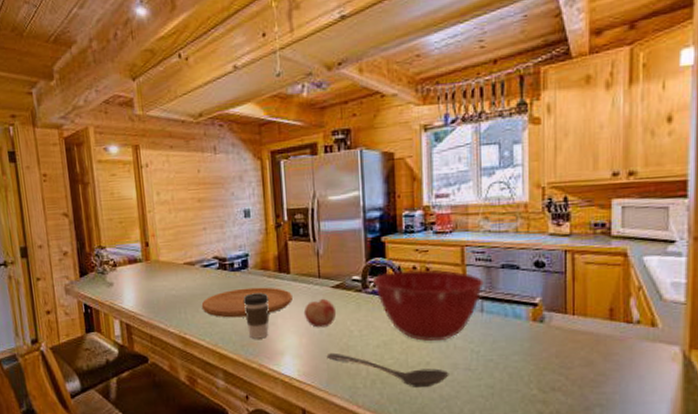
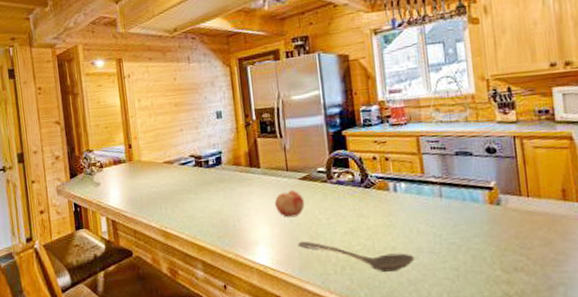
cutting board: present [201,287,293,318] -> none [180,181,264,212]
coffee cup: present [243,293,270,339] -> none [218,186,243,231]
mixing bowl: present [372,269,484,342] -> none [336,158,441,227]

